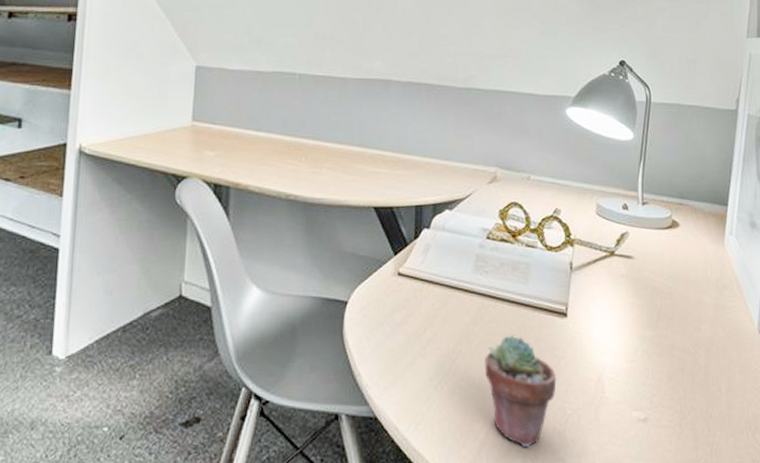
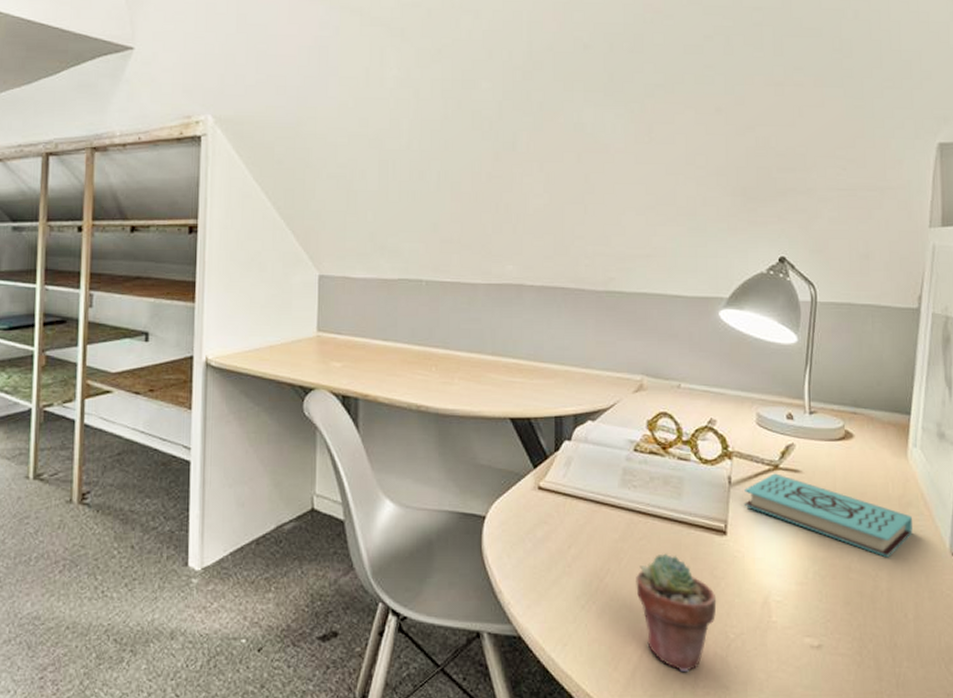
book: none [583,259,728,337] -> present [743,473,913,558]

